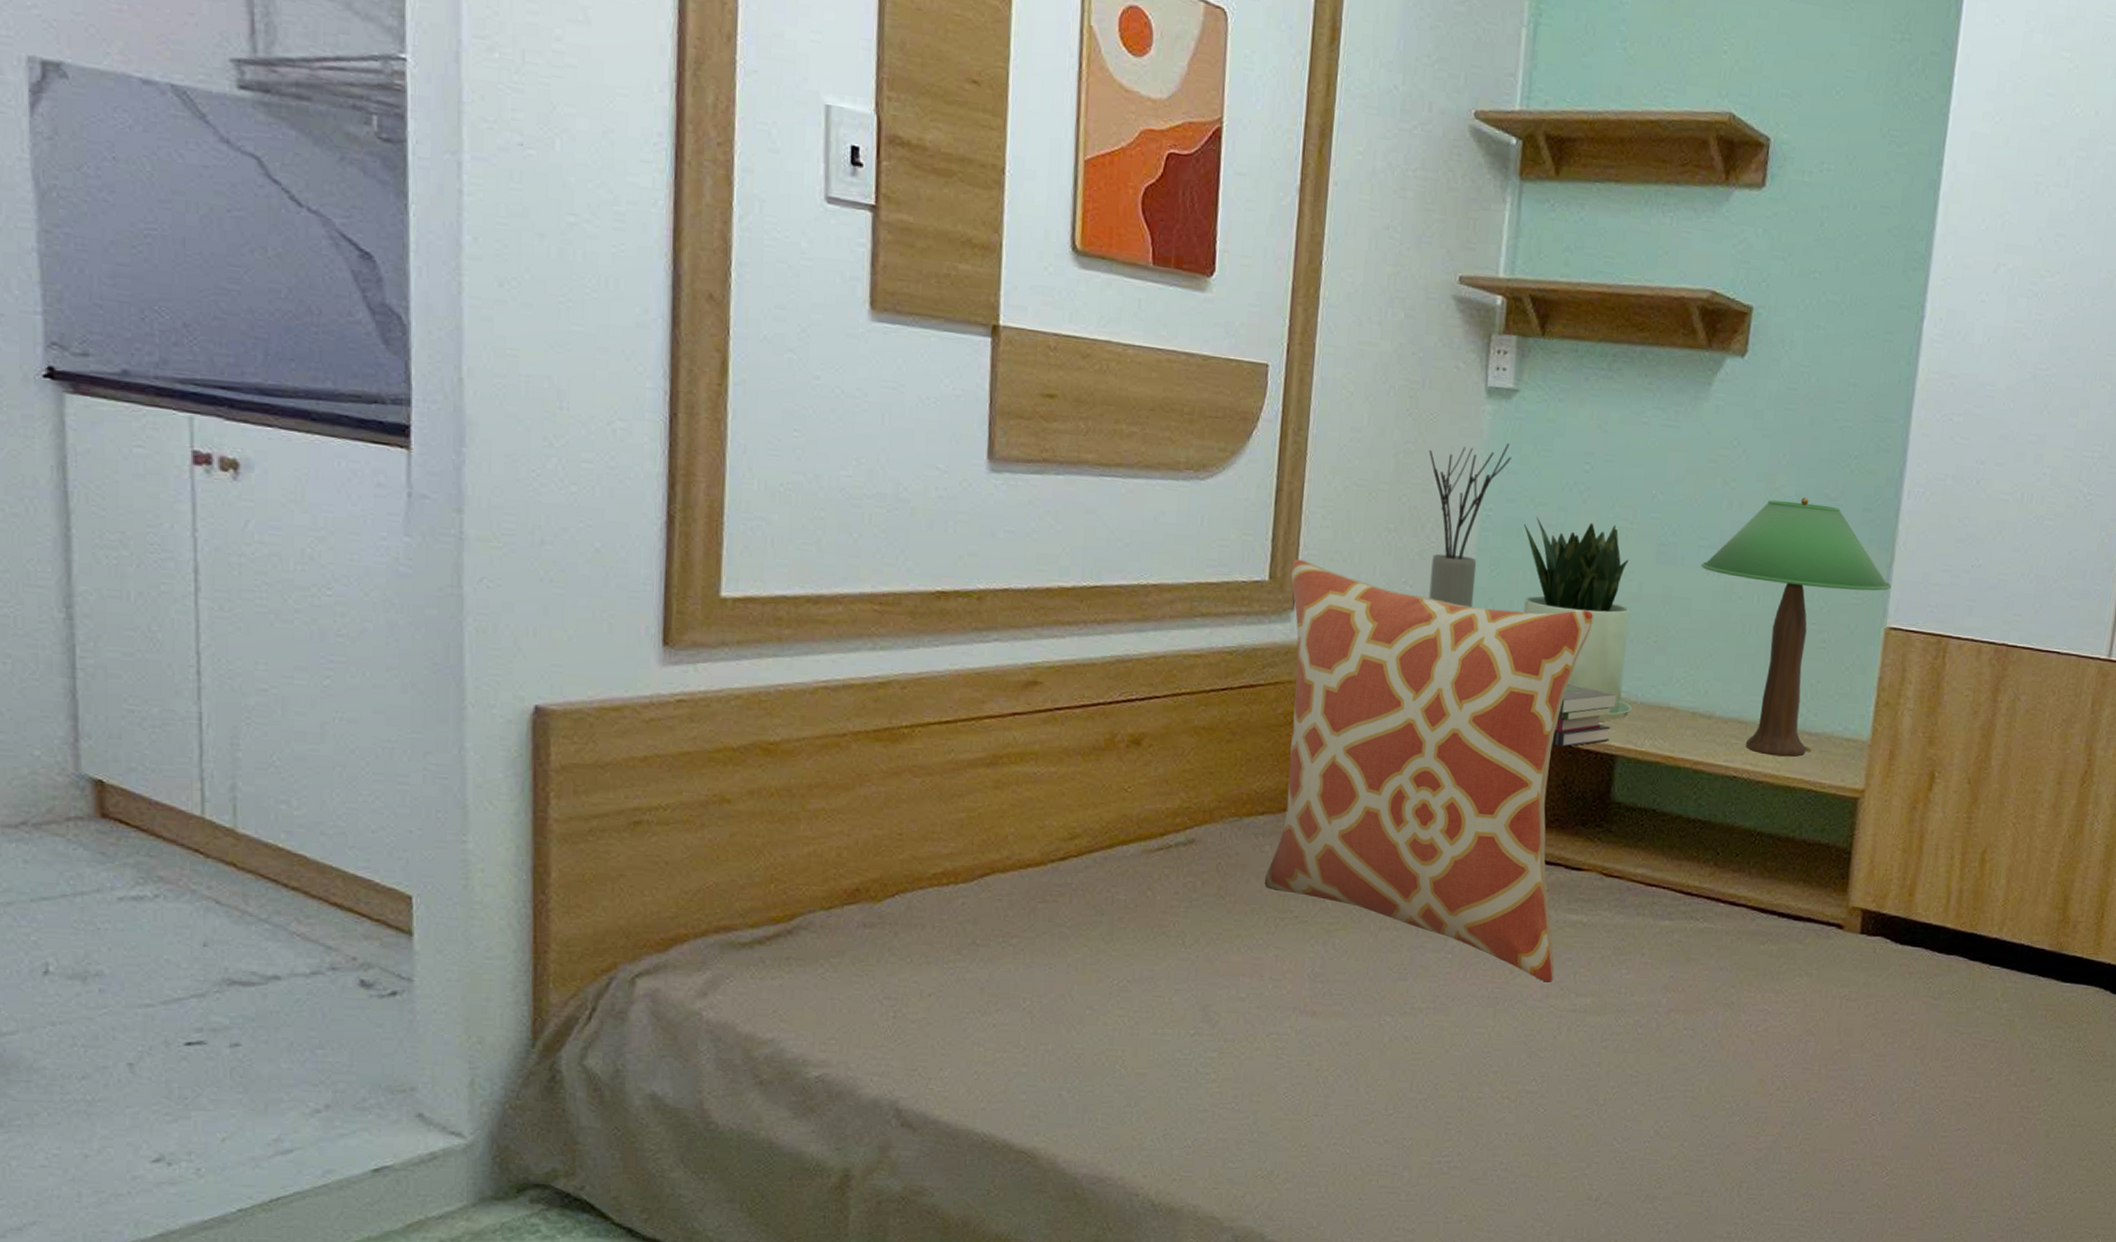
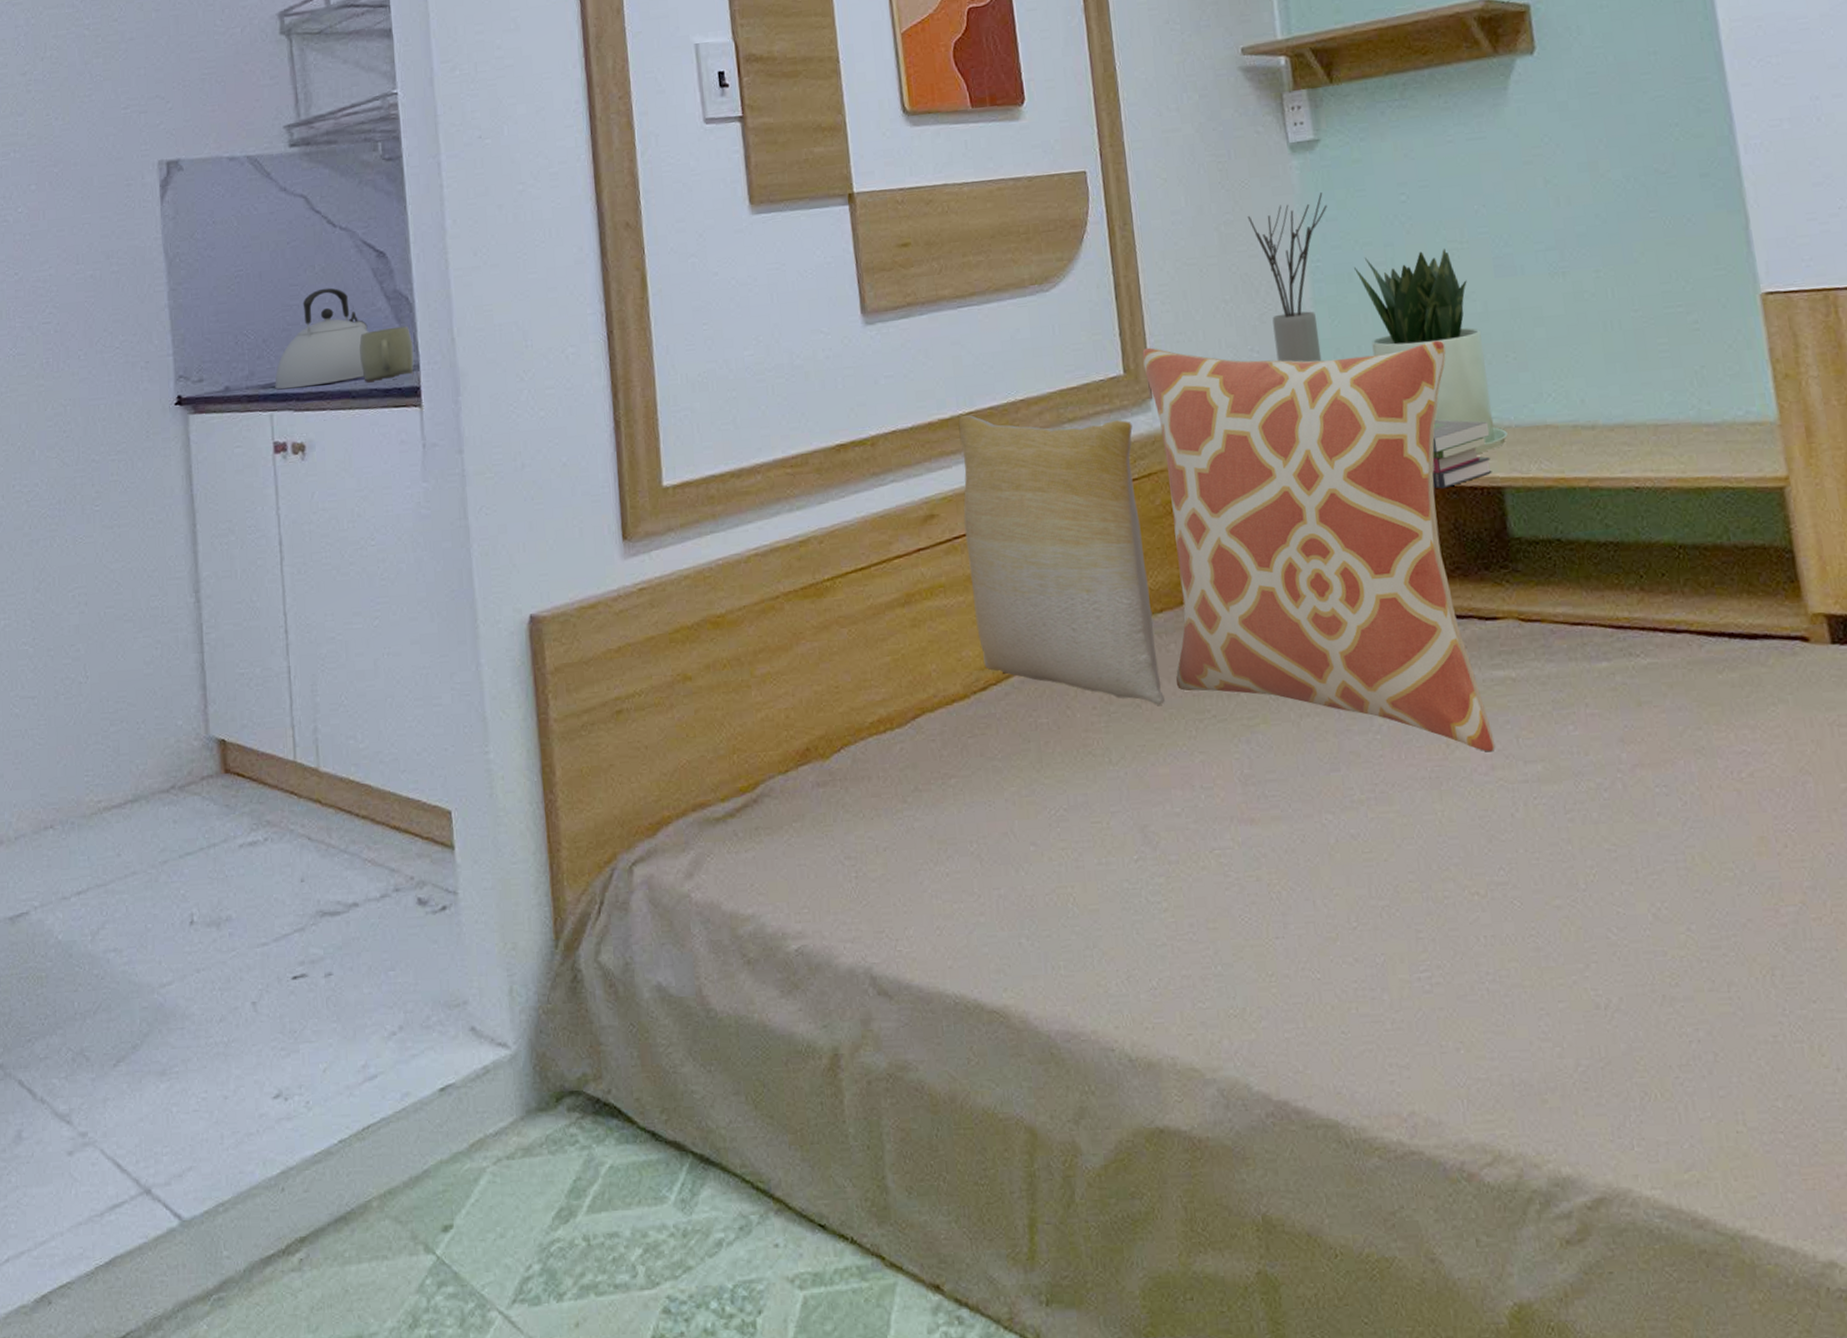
kettle: none [198,278,342,400] -> present [275,287,369,390]
mug: none [325,345,405,411] -> present [359,326,414,384]
pillow: none [1065,587,1268,900] -> present [959,415,1165,705]
table lamp: present [1701,497,1892,757] -> none [1542,177,1755,458]

